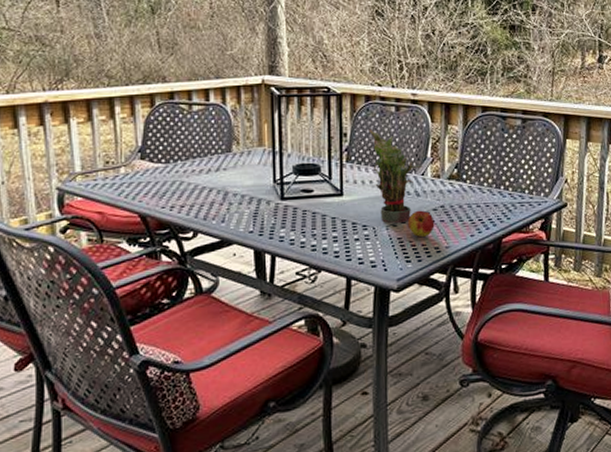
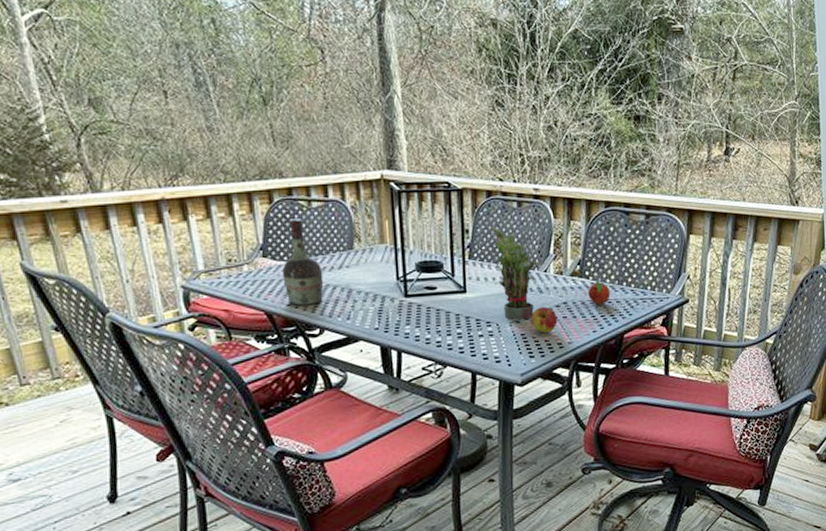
cognac bottle: none [159,122,200,208] -> present [282,218,324,306]
fruit: none [465,181,488,210] -> present [588,278,611,306]

